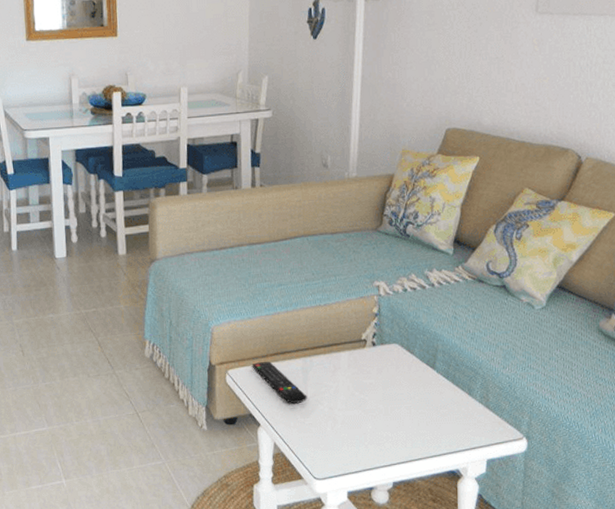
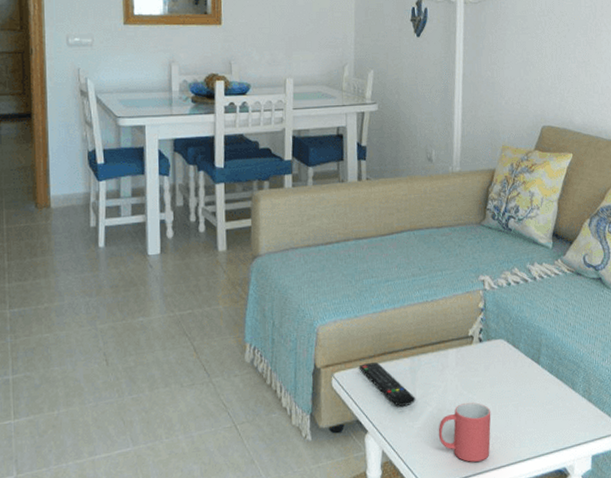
mug: none [329,402,383,458] -> present [438,402,491,462]

